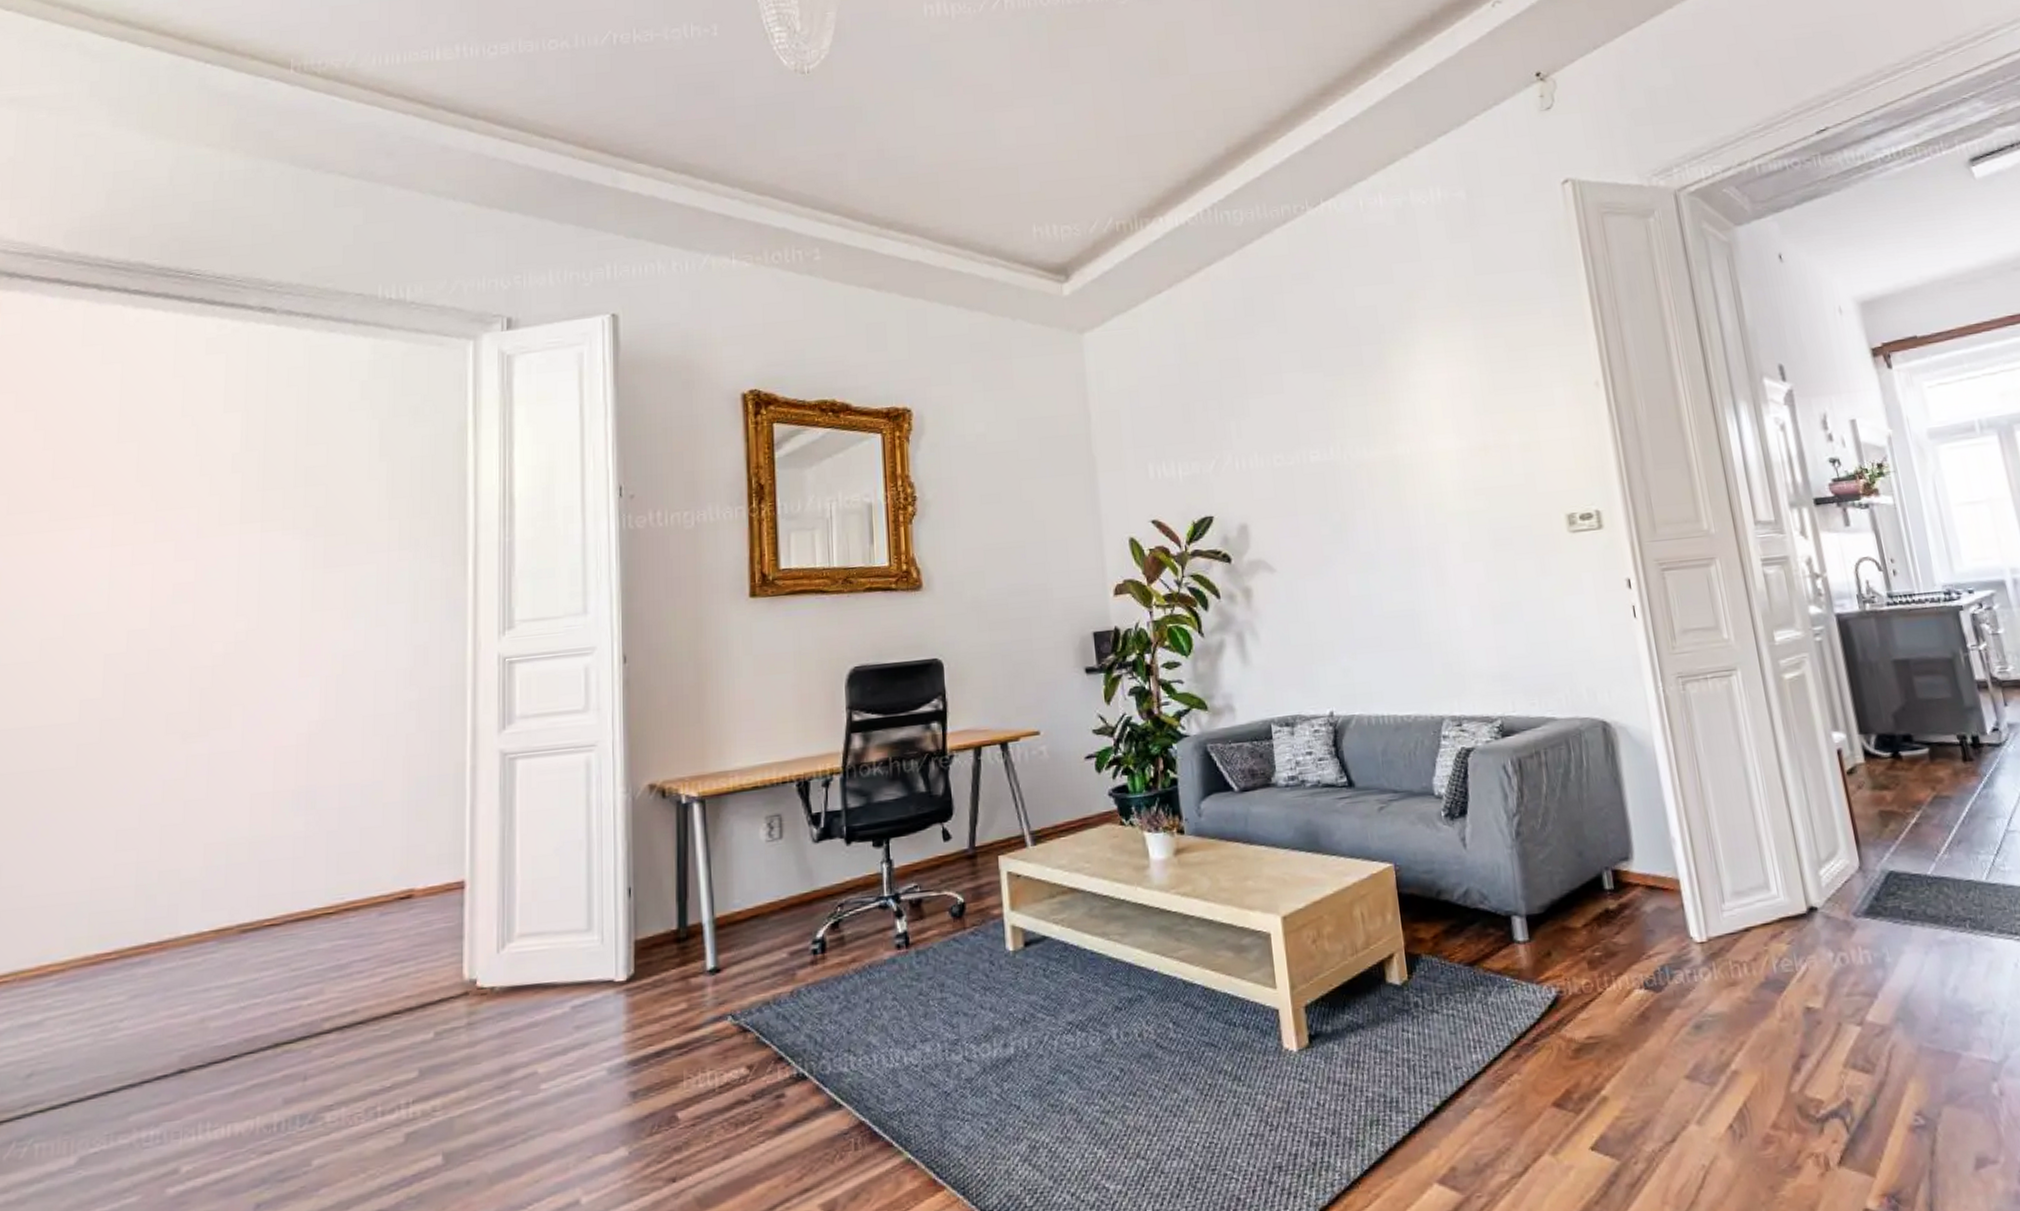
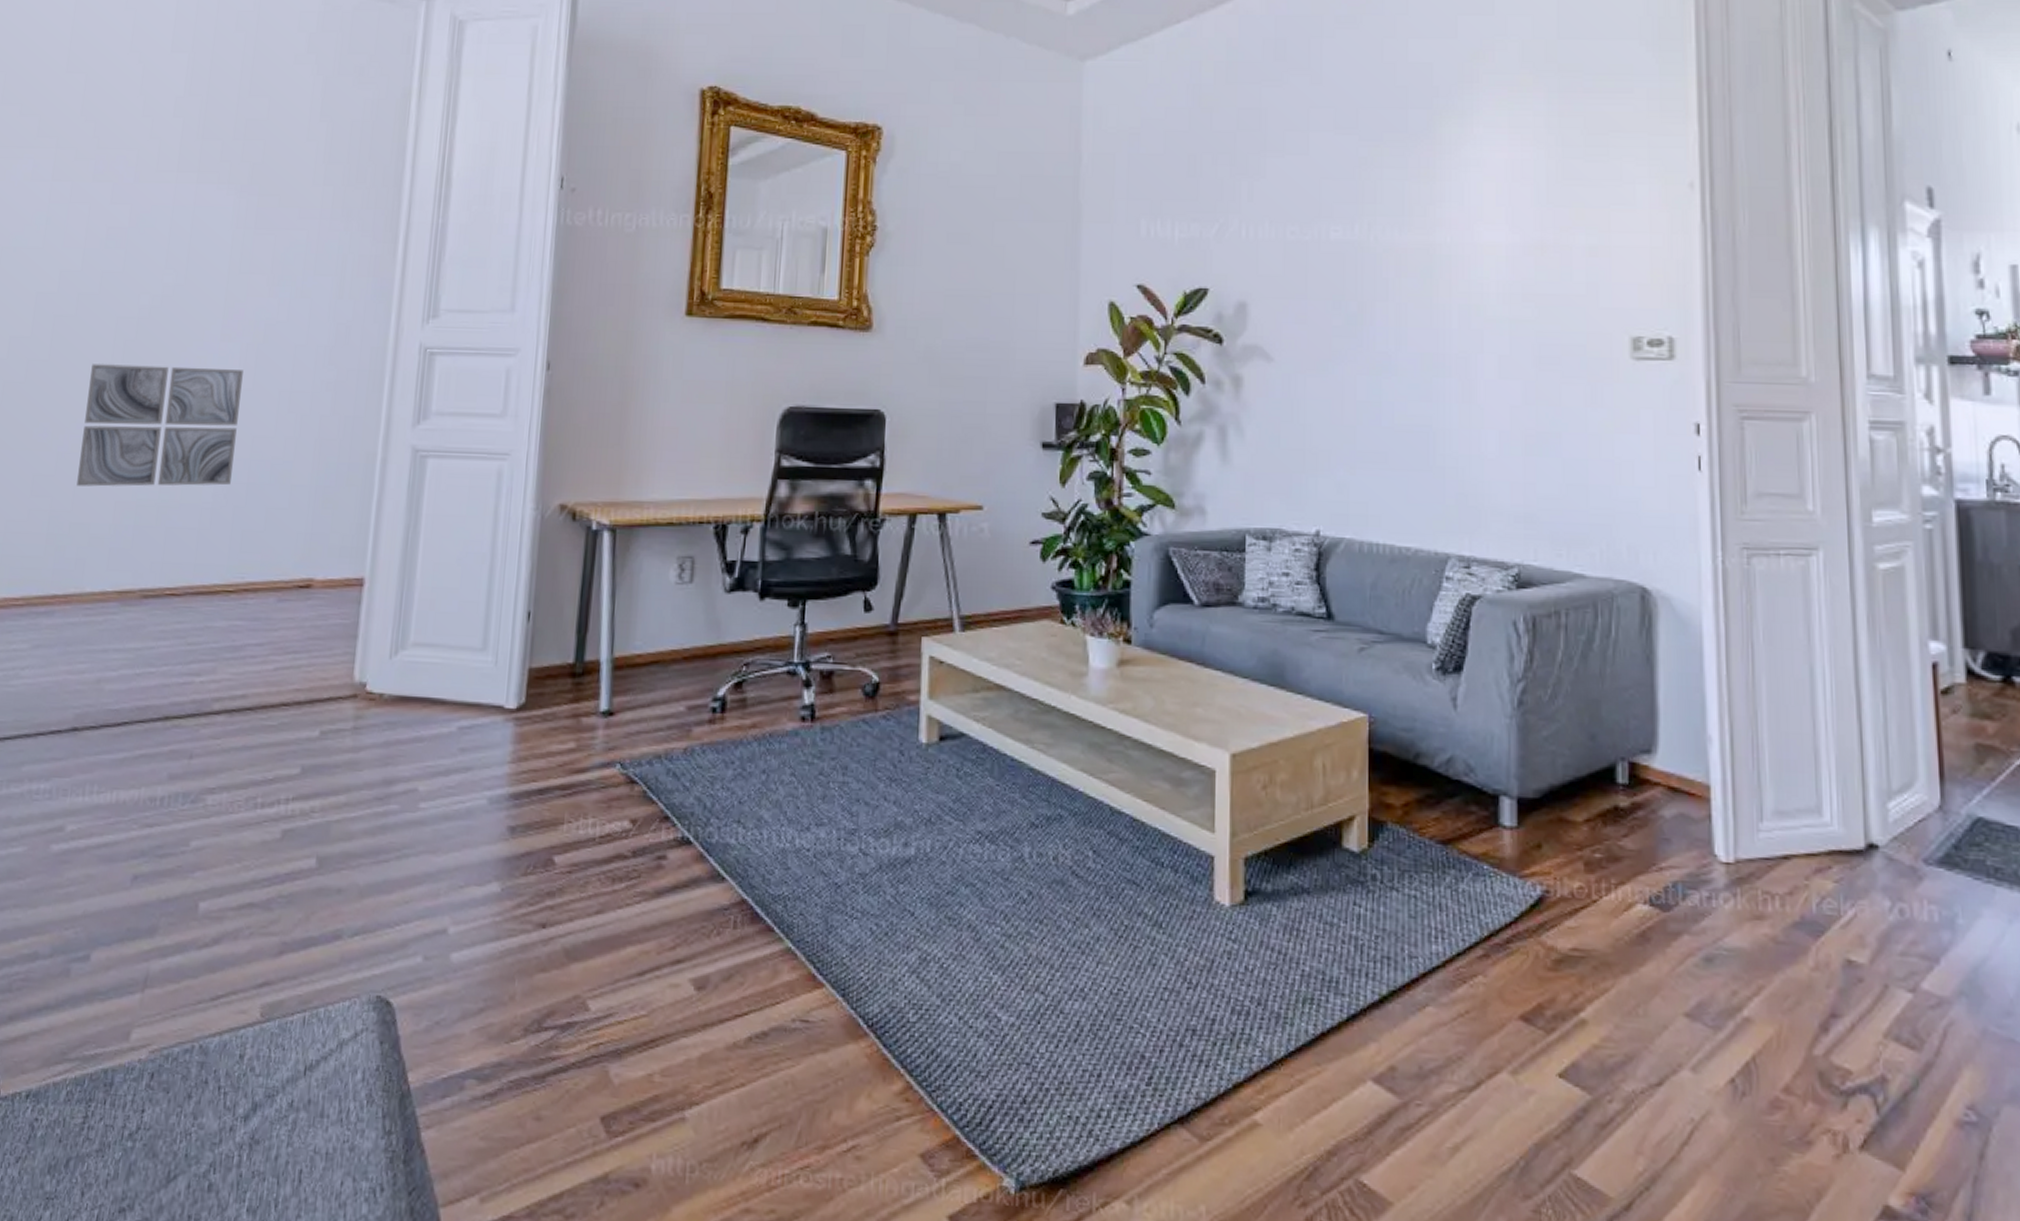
wall art: none [163,702,325,835] -> present [77,364,243,487]

